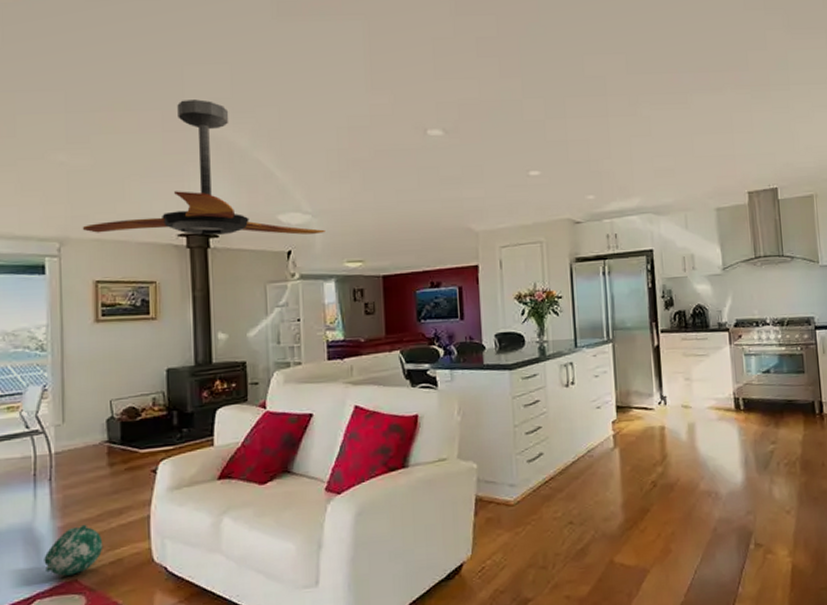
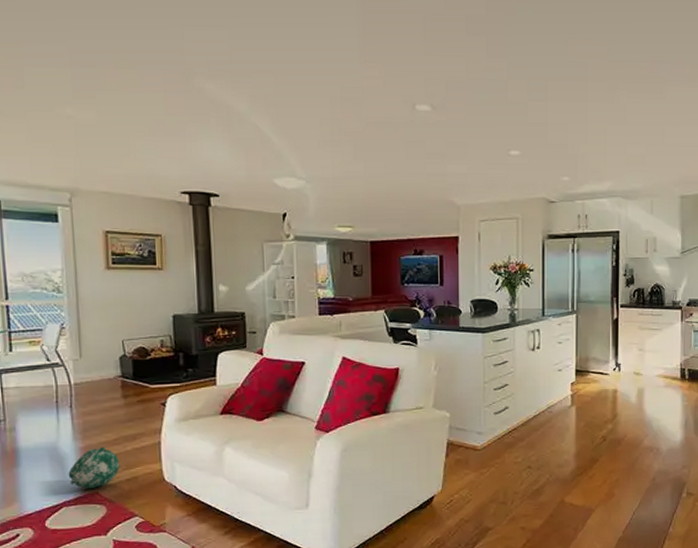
ceiling fan: present [82,99,325,236] -> none [91,61,318,199]

